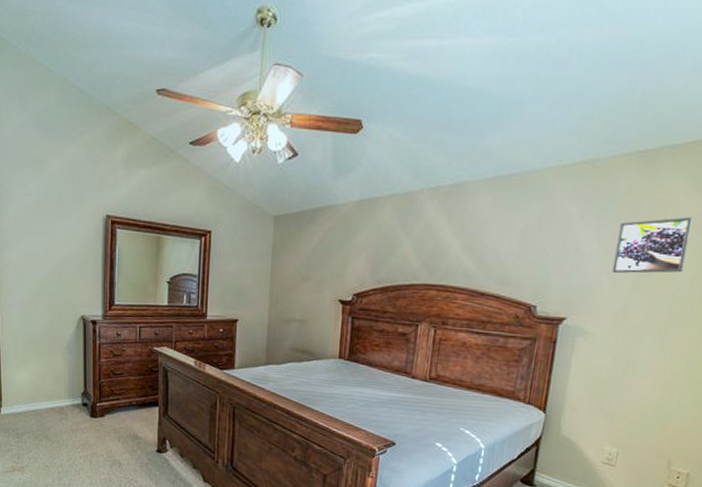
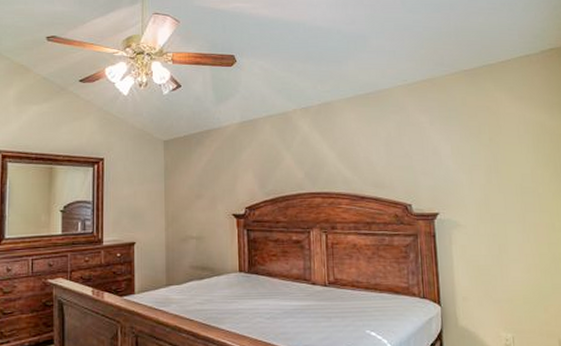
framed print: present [612,217,693,274] -> none [464,120,523,171]

